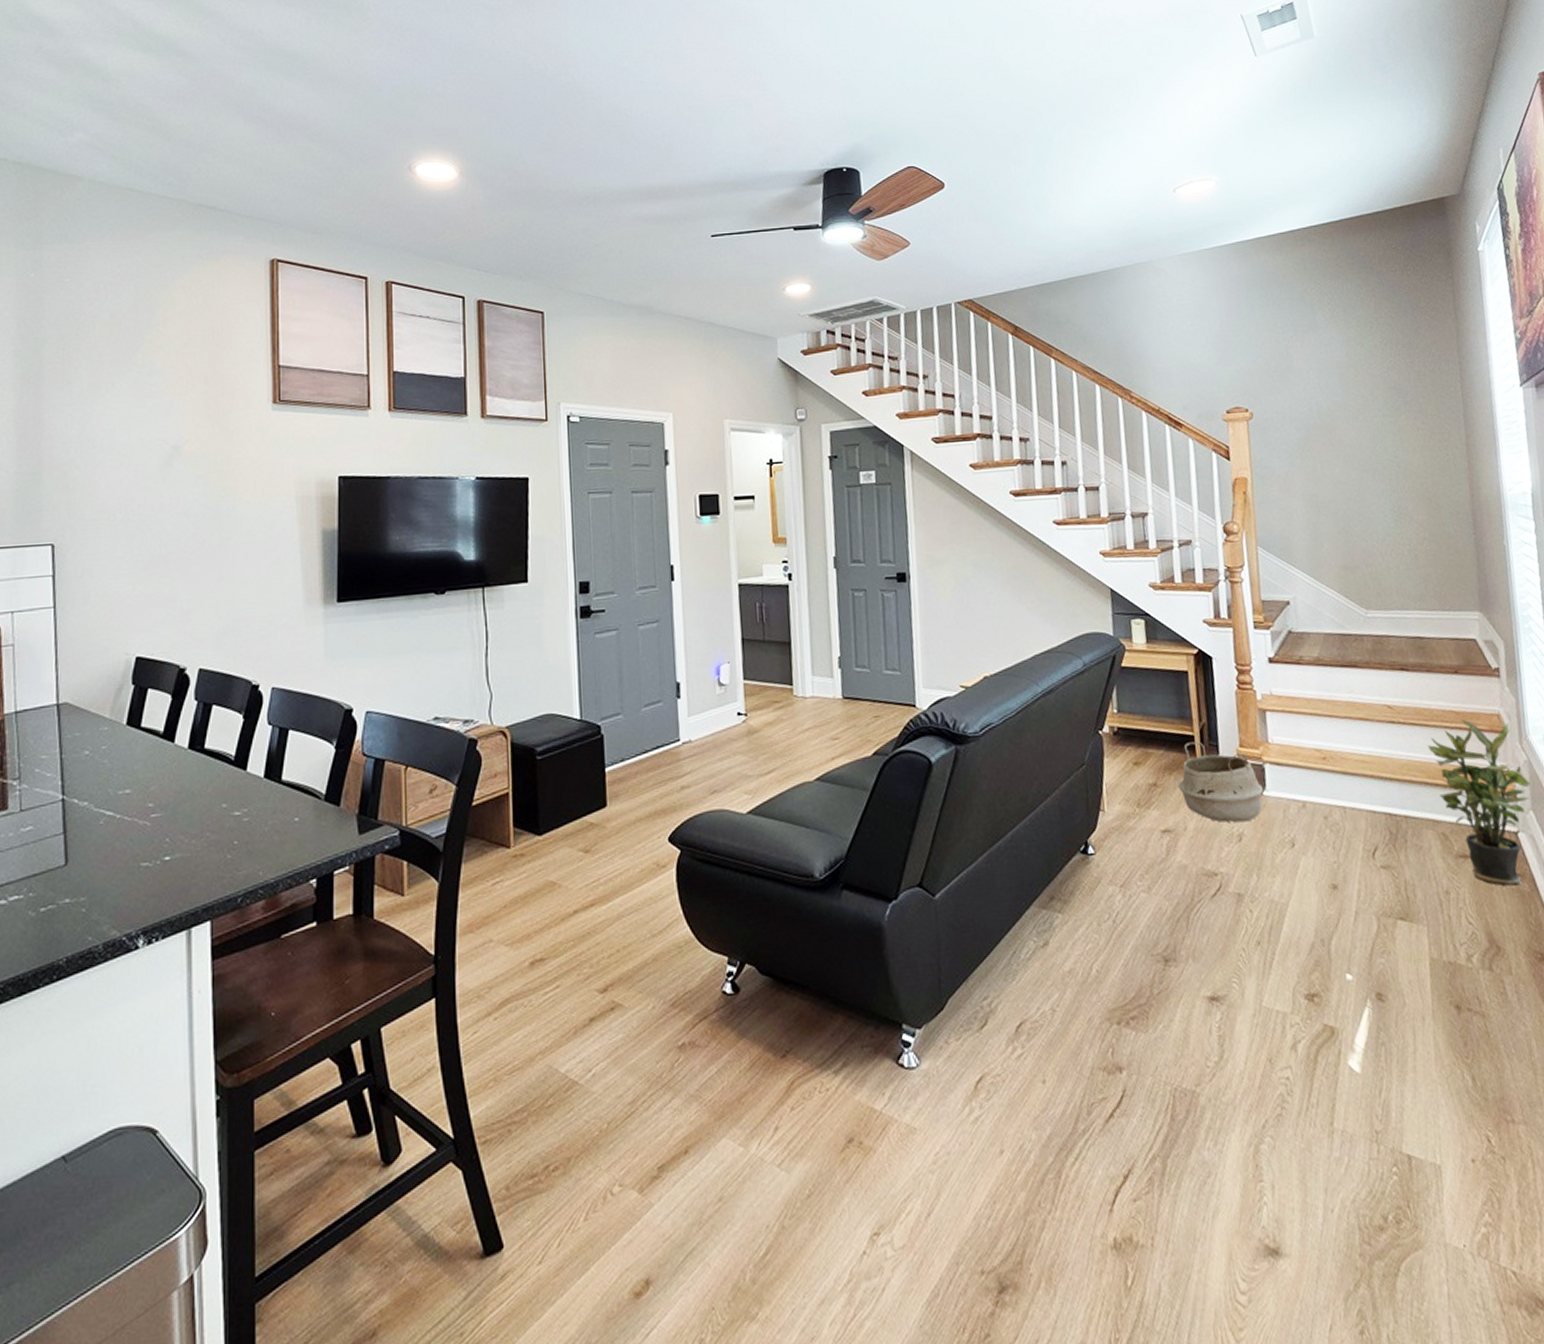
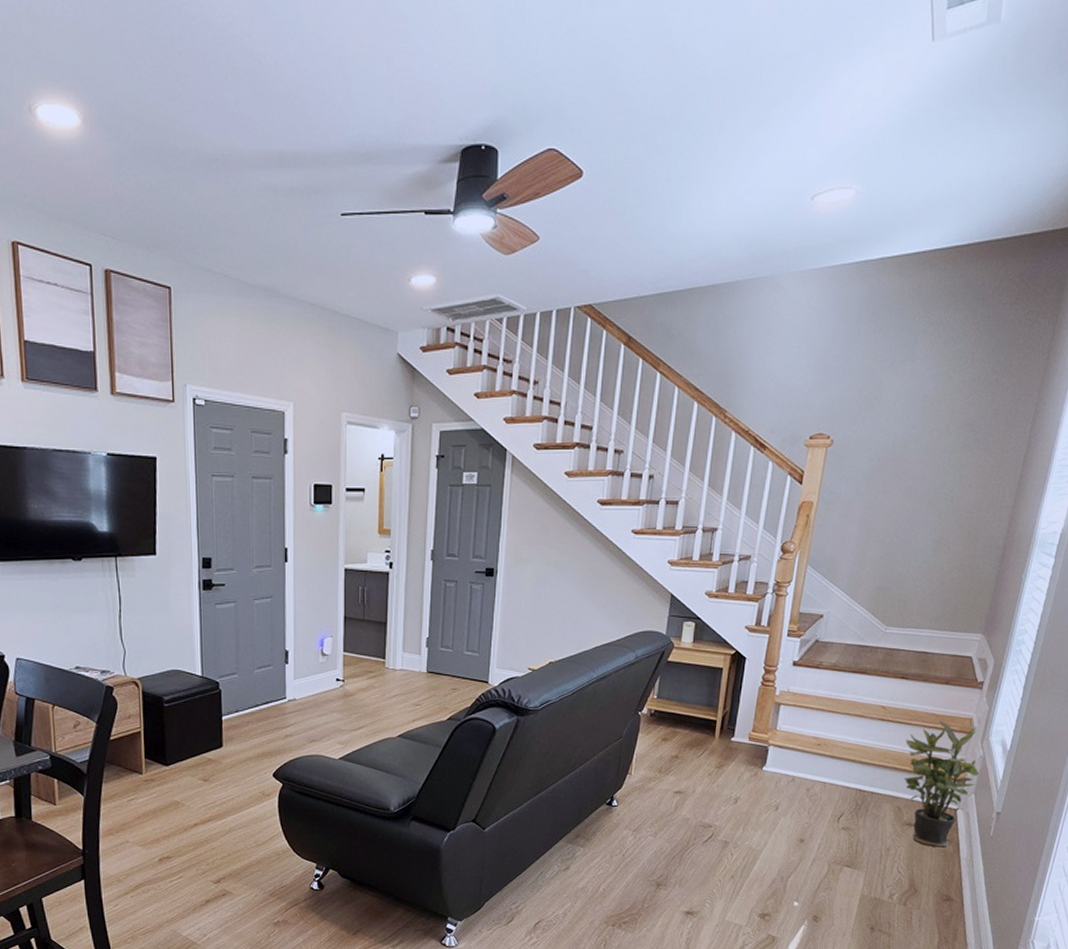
woven basket: present [1178,742,1264,823] -> none [695,725,764,789]

